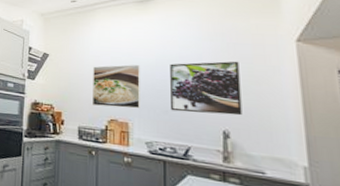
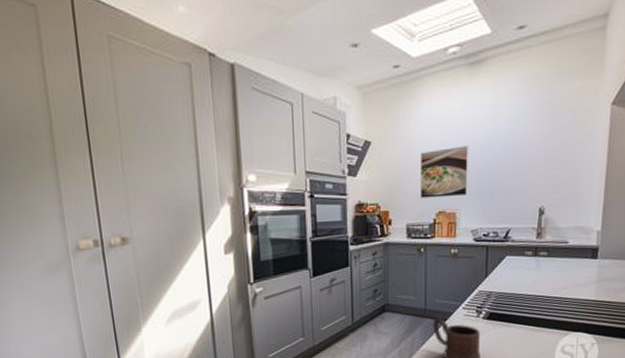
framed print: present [170,61,242,116] -> none [496,131,560,194]

